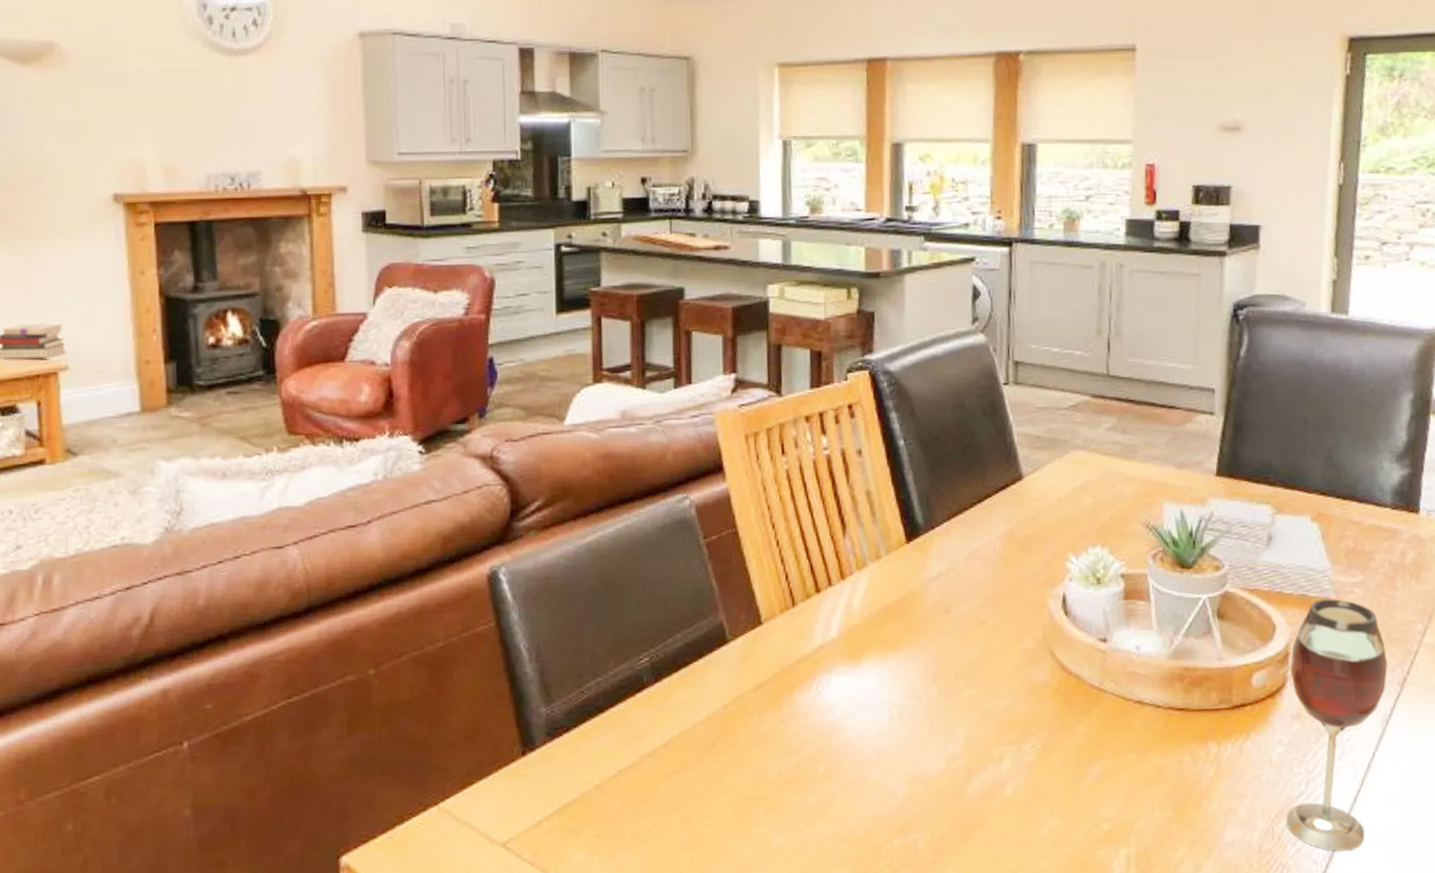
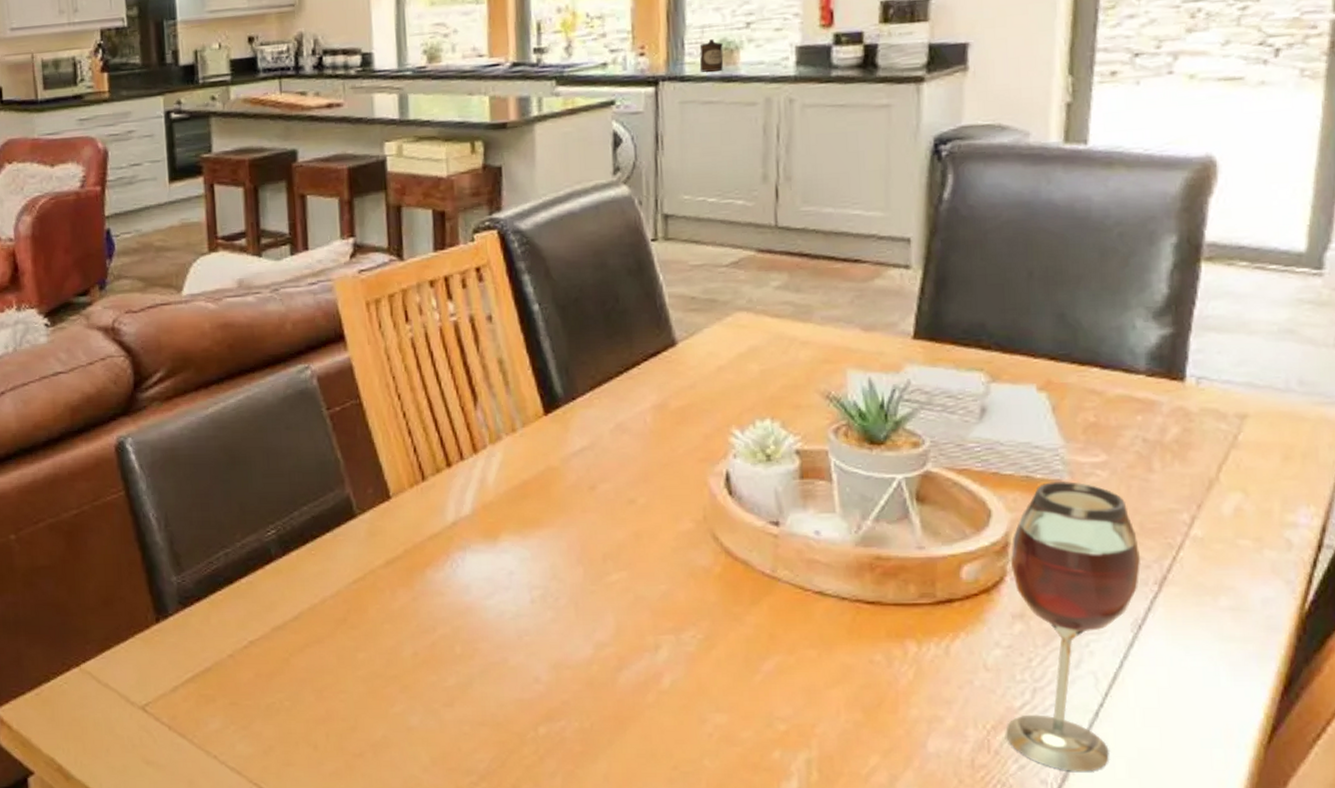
canister: none [1047,208,1067,237] -> present [699,39,724,72]

